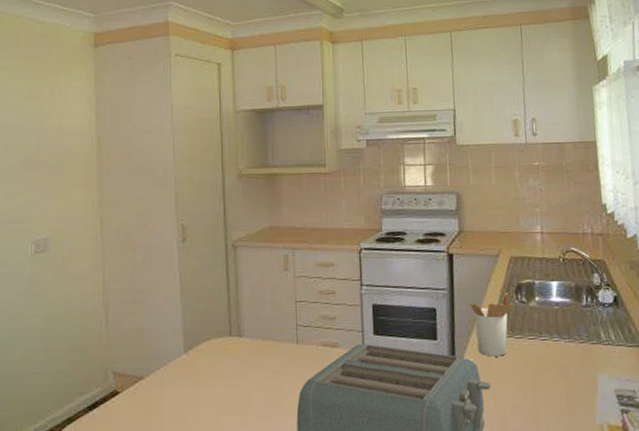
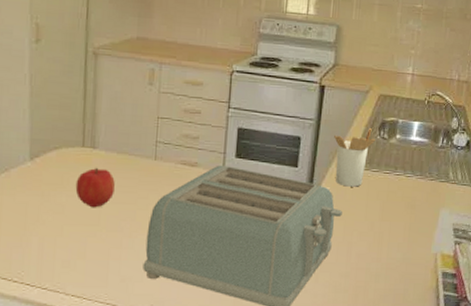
fruit: none [226,355,262,396] -> present [75,167,115,208]

